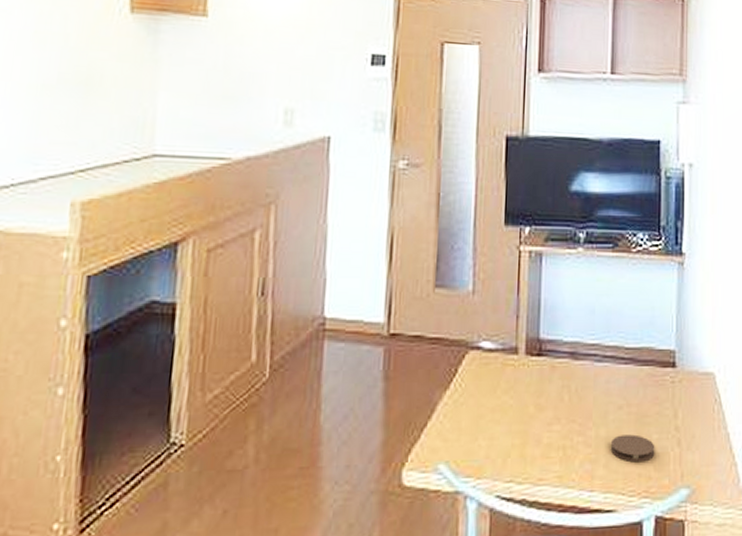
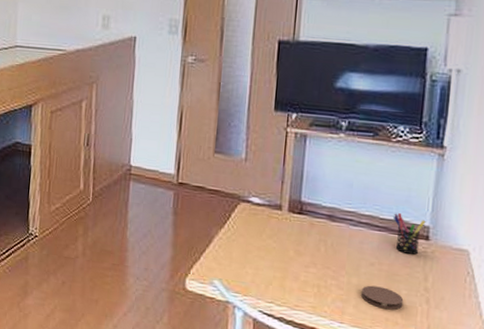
pen holder: none [638,339,671,387] -> present [393,213,426,255]

